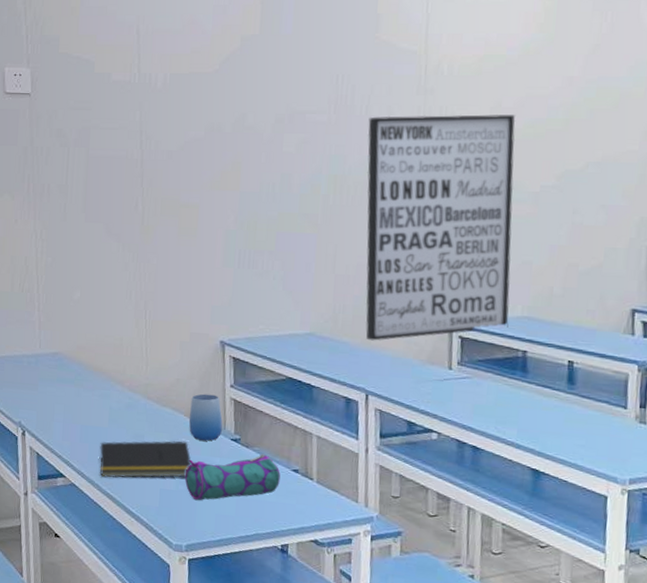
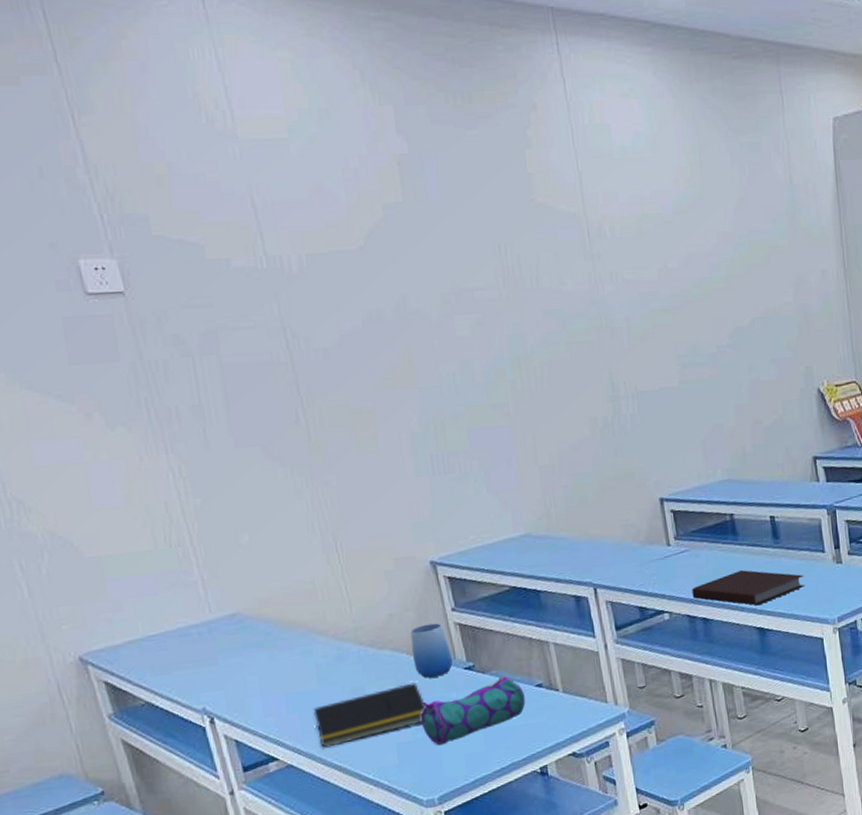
wall art: present [365,114,516,341] -> none [541,275,713,531]
notebook: none [466,407,597,447] -> present [692,569,805,606]

